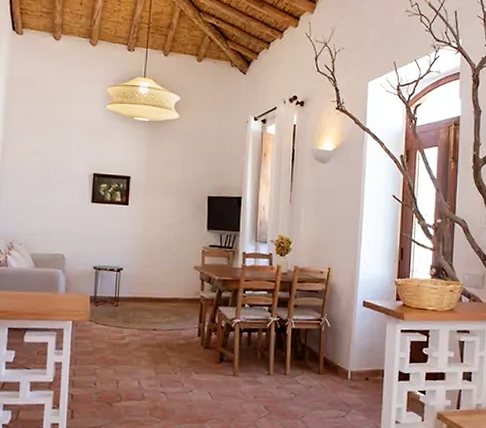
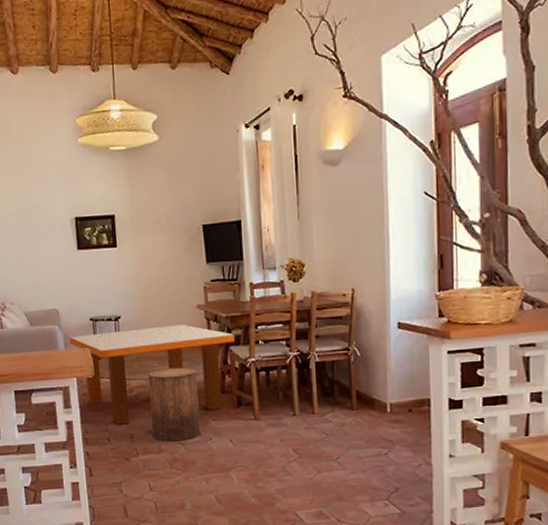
coffee table: none [71,281,225,370] -> present [70,324,236,425]
stool: none [137,320,186,391] -> present [147,367,201,442]

